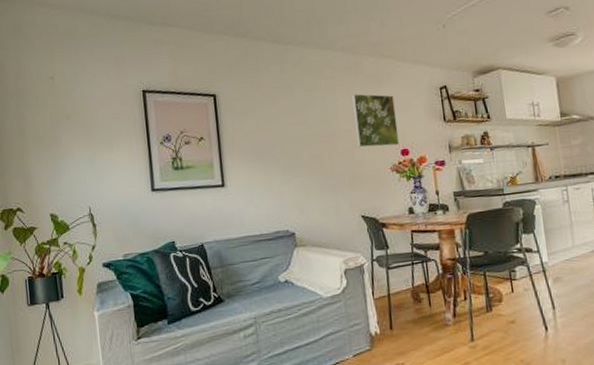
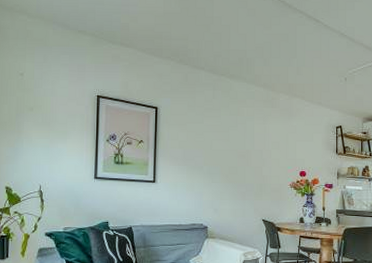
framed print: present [352,93,400,148] -> none [266,123,300,168]

